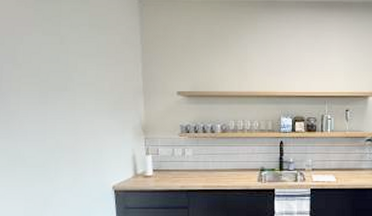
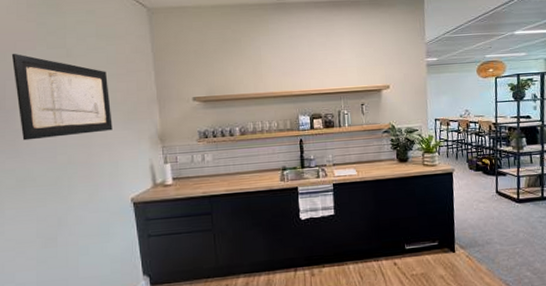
wall art: none [9,38,99,122] -> present [11,54,113,141]

